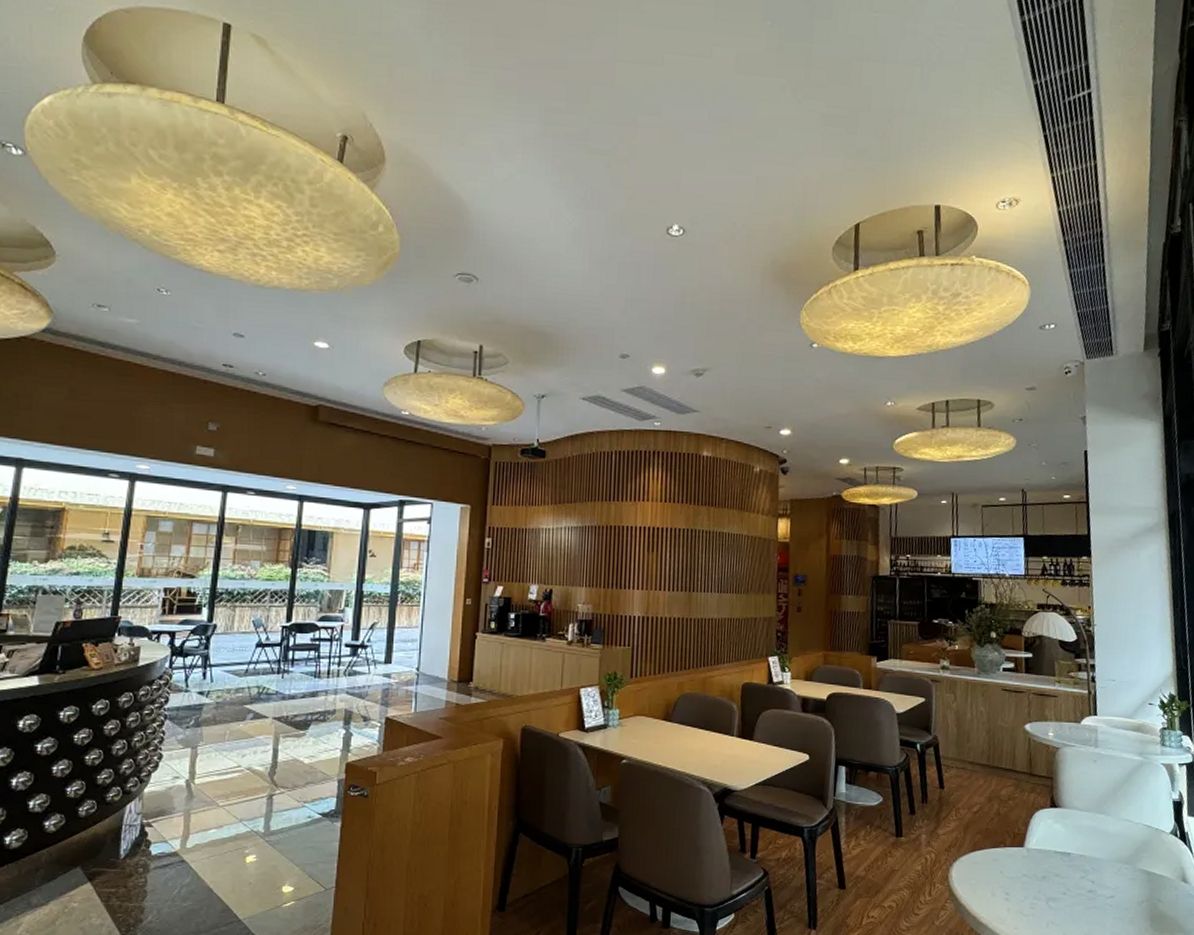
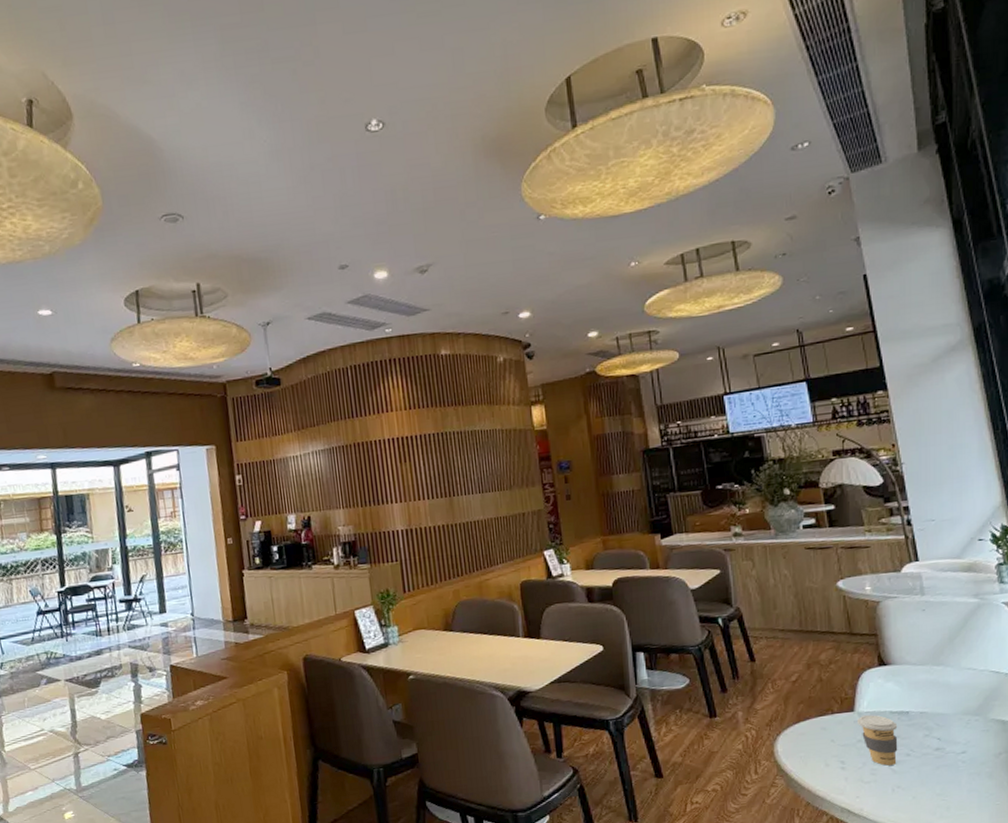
coffee cup: none [1025,852,1059,901] -> present [858,715,898,766]

